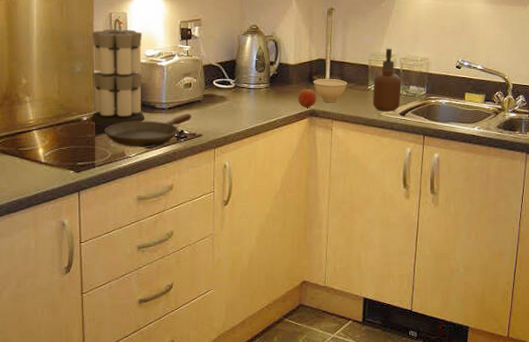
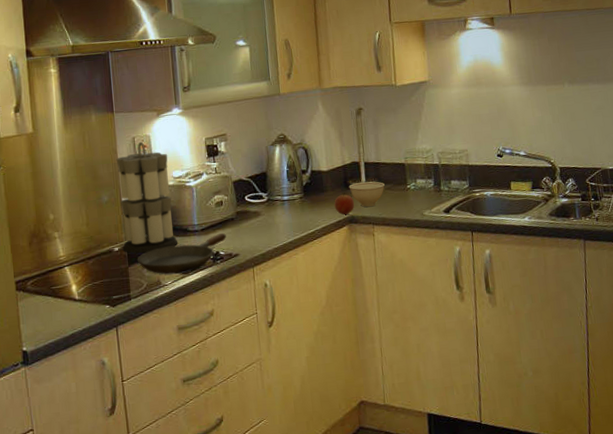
soap dispenser: present [373,48,402,112] -> none [412,143,443,211]

